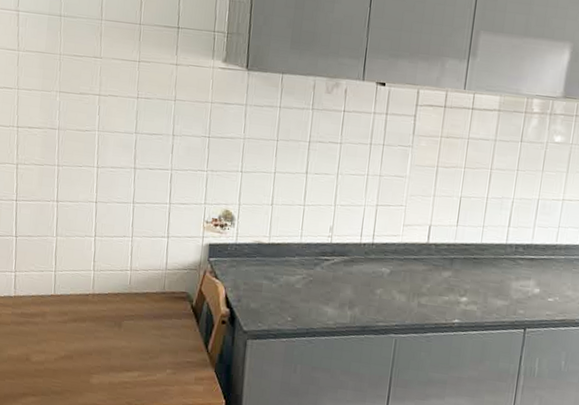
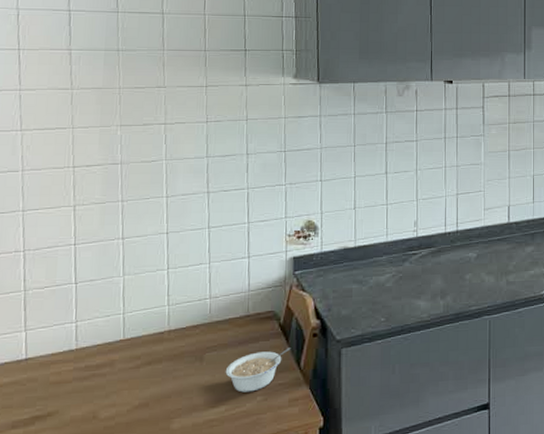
legume: none [140,328,201,364] -> present [225,348,291,393]

